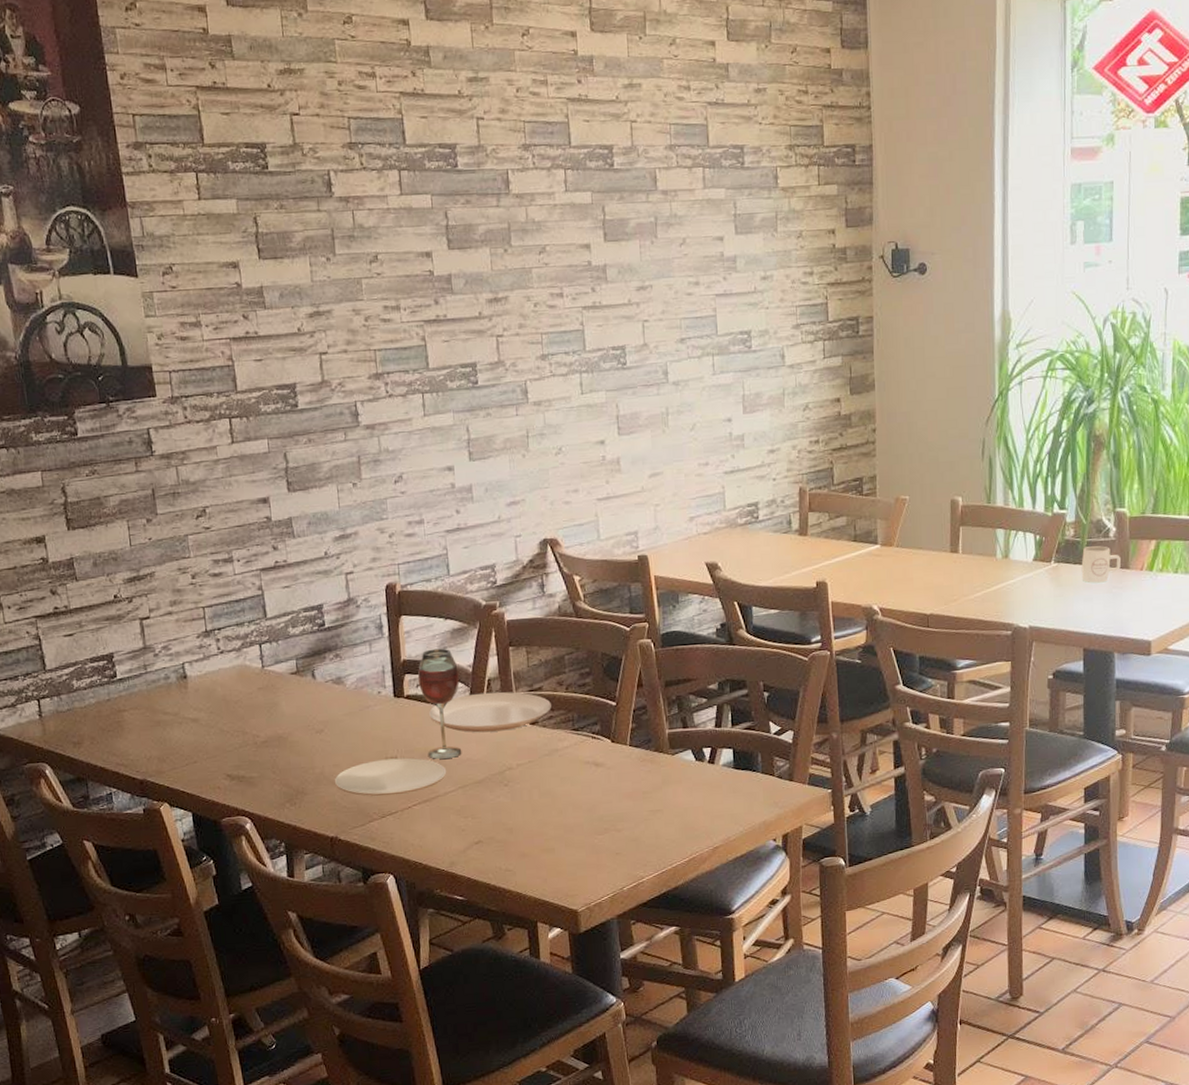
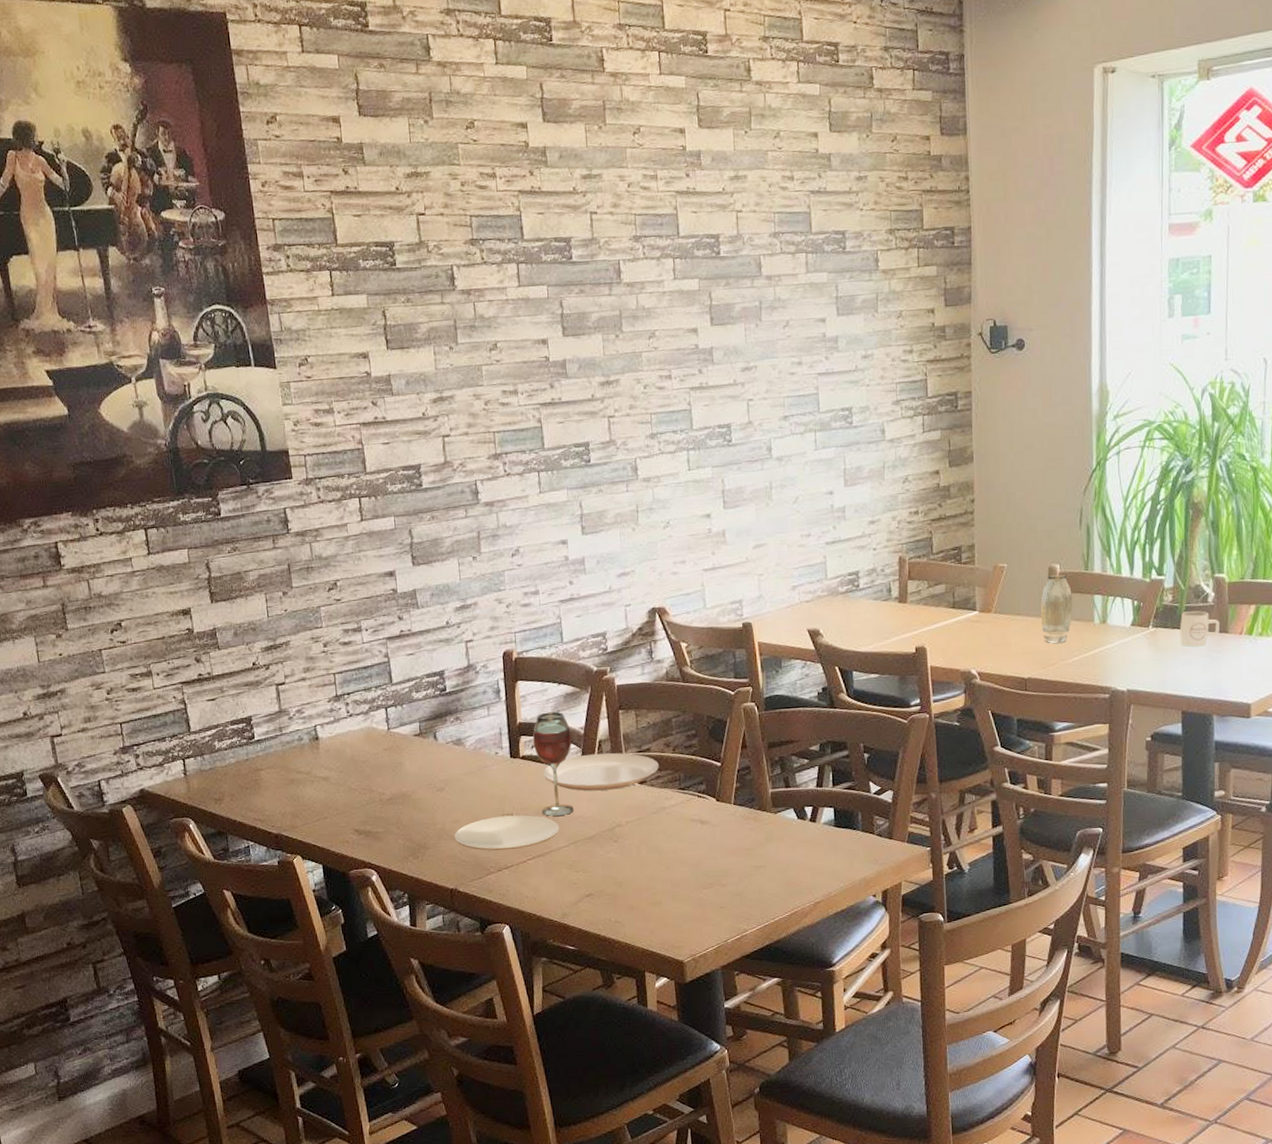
vase: none [942,507,975,578] -> present [1040,574,1073,643]

